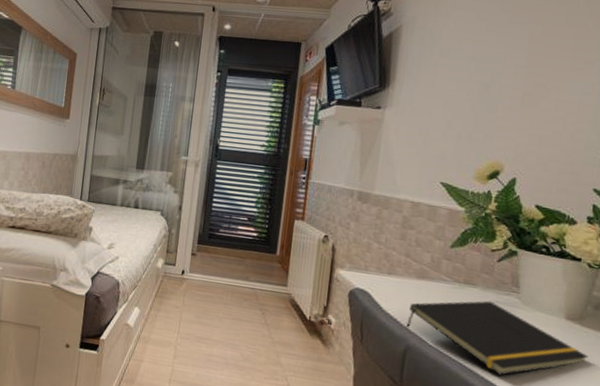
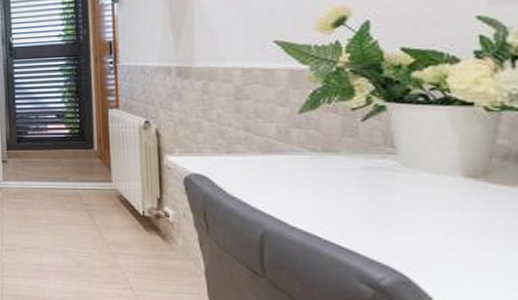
notepad: present [406,301,588,376] -> none [259,168,504,253]

